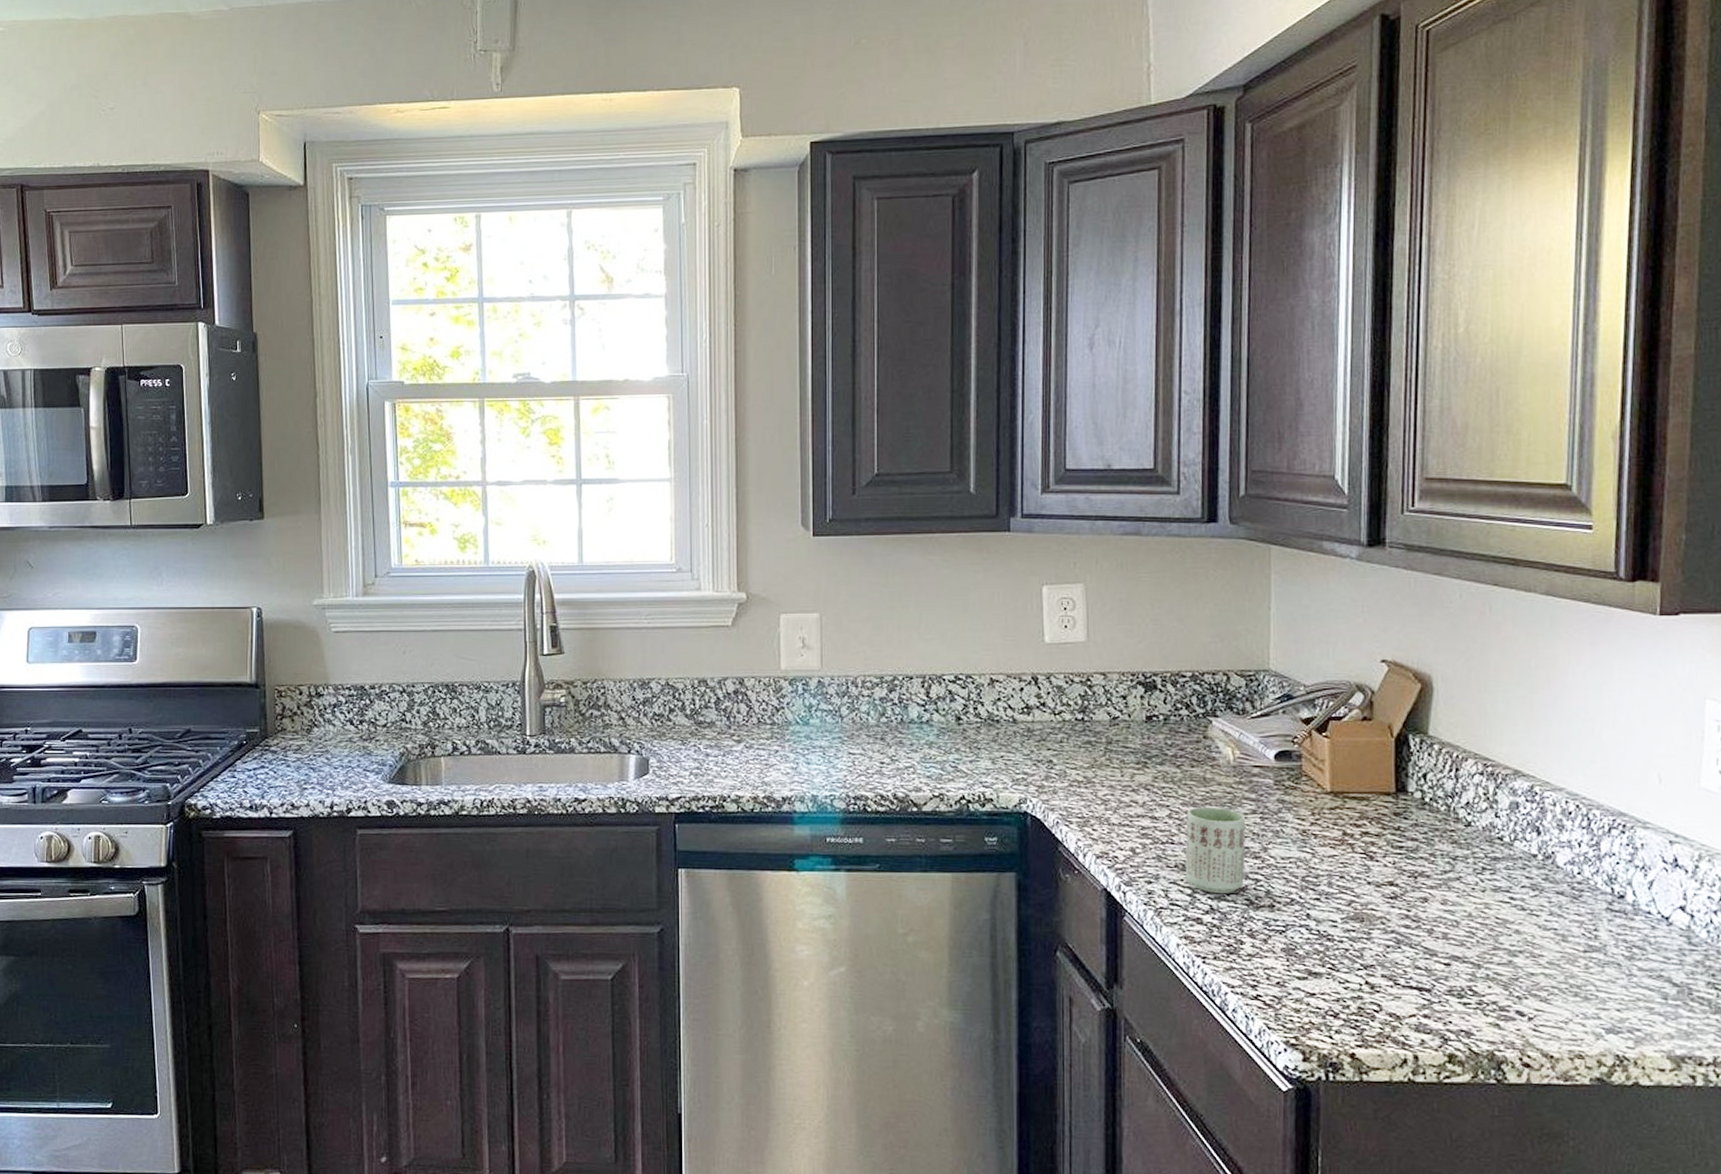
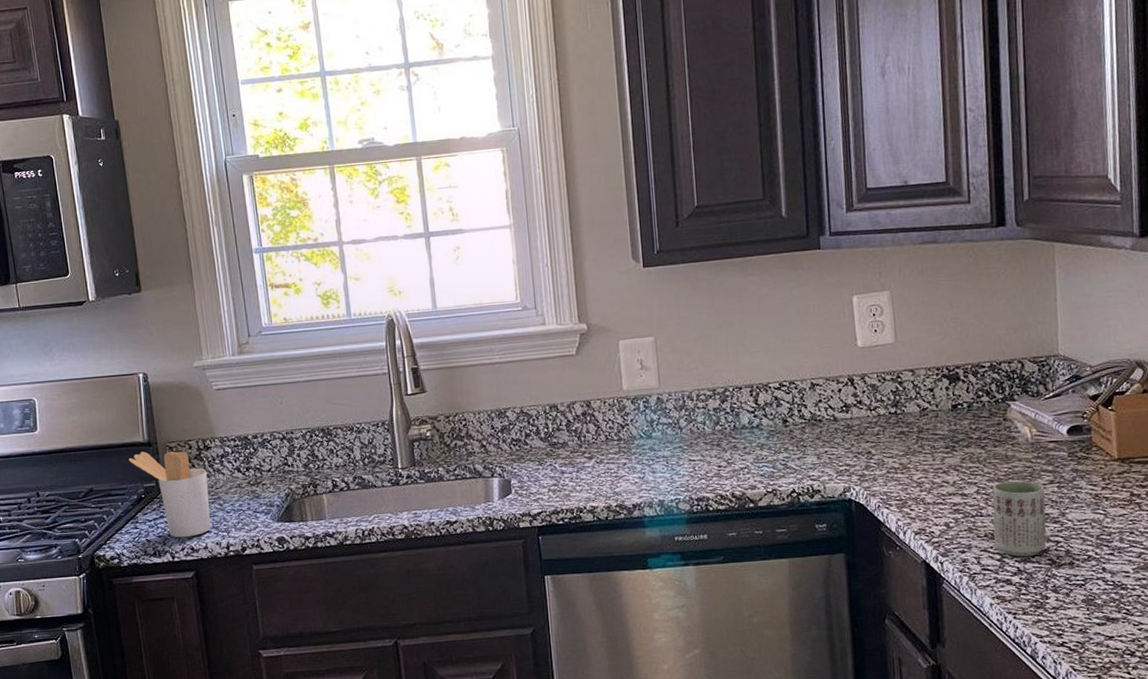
utensil holder: none [232,693,317,792] -> present [128,451,211,538]

